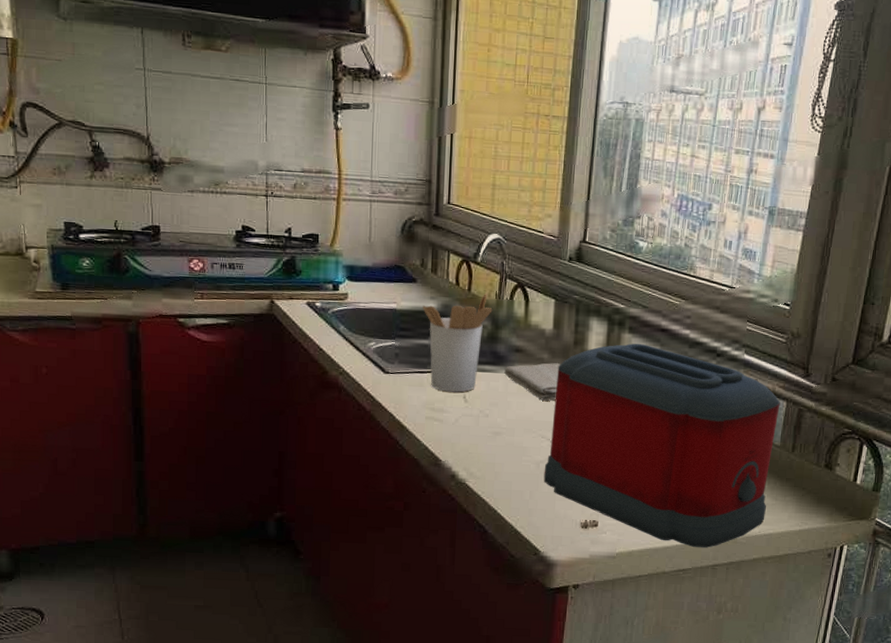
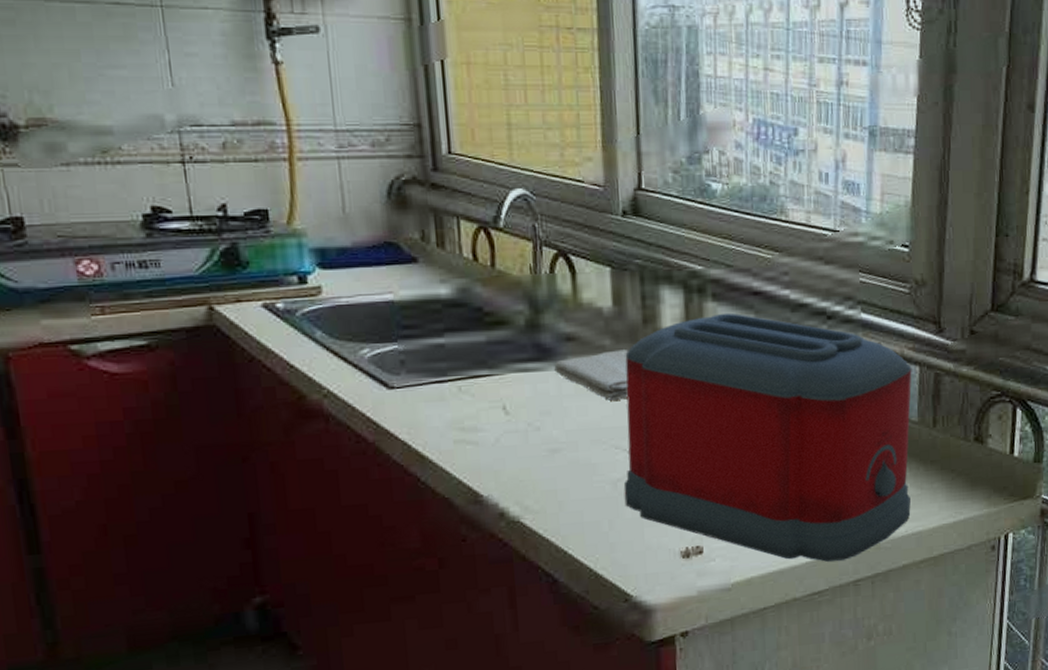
utensil holder: present [423,293,493,393] -> none [431,267,528,404]

